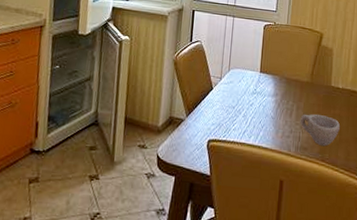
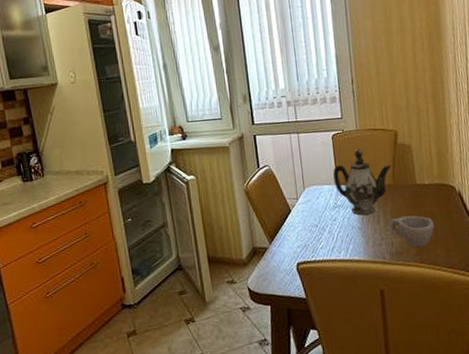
teapot: none [257,42,312,107] -> present [333,148,391,216]

